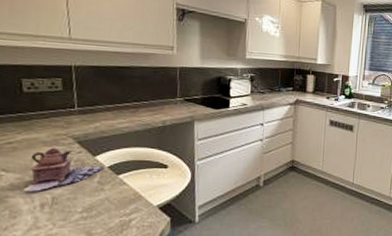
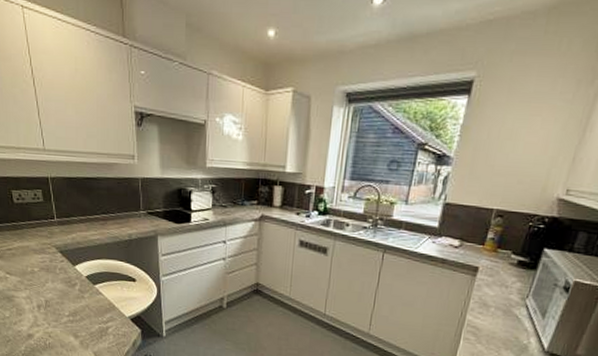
teapot: present [23,148,104,192] -> none [23,255,83,294]

